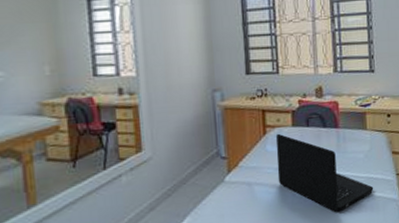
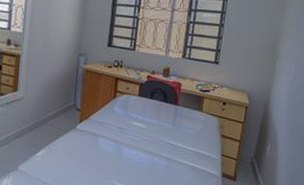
laptop: present [275,133,374,212] -> none [118,99,199,174]

